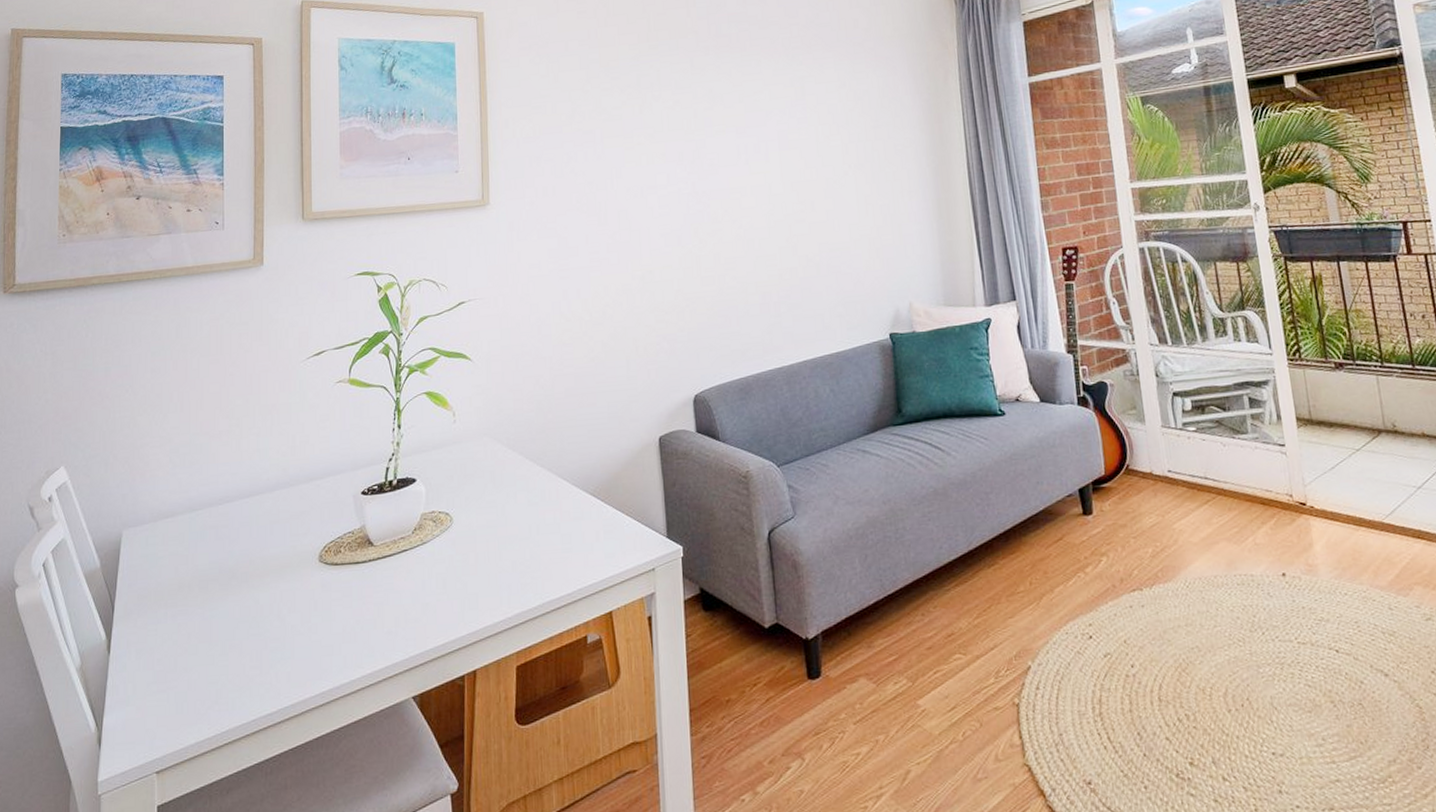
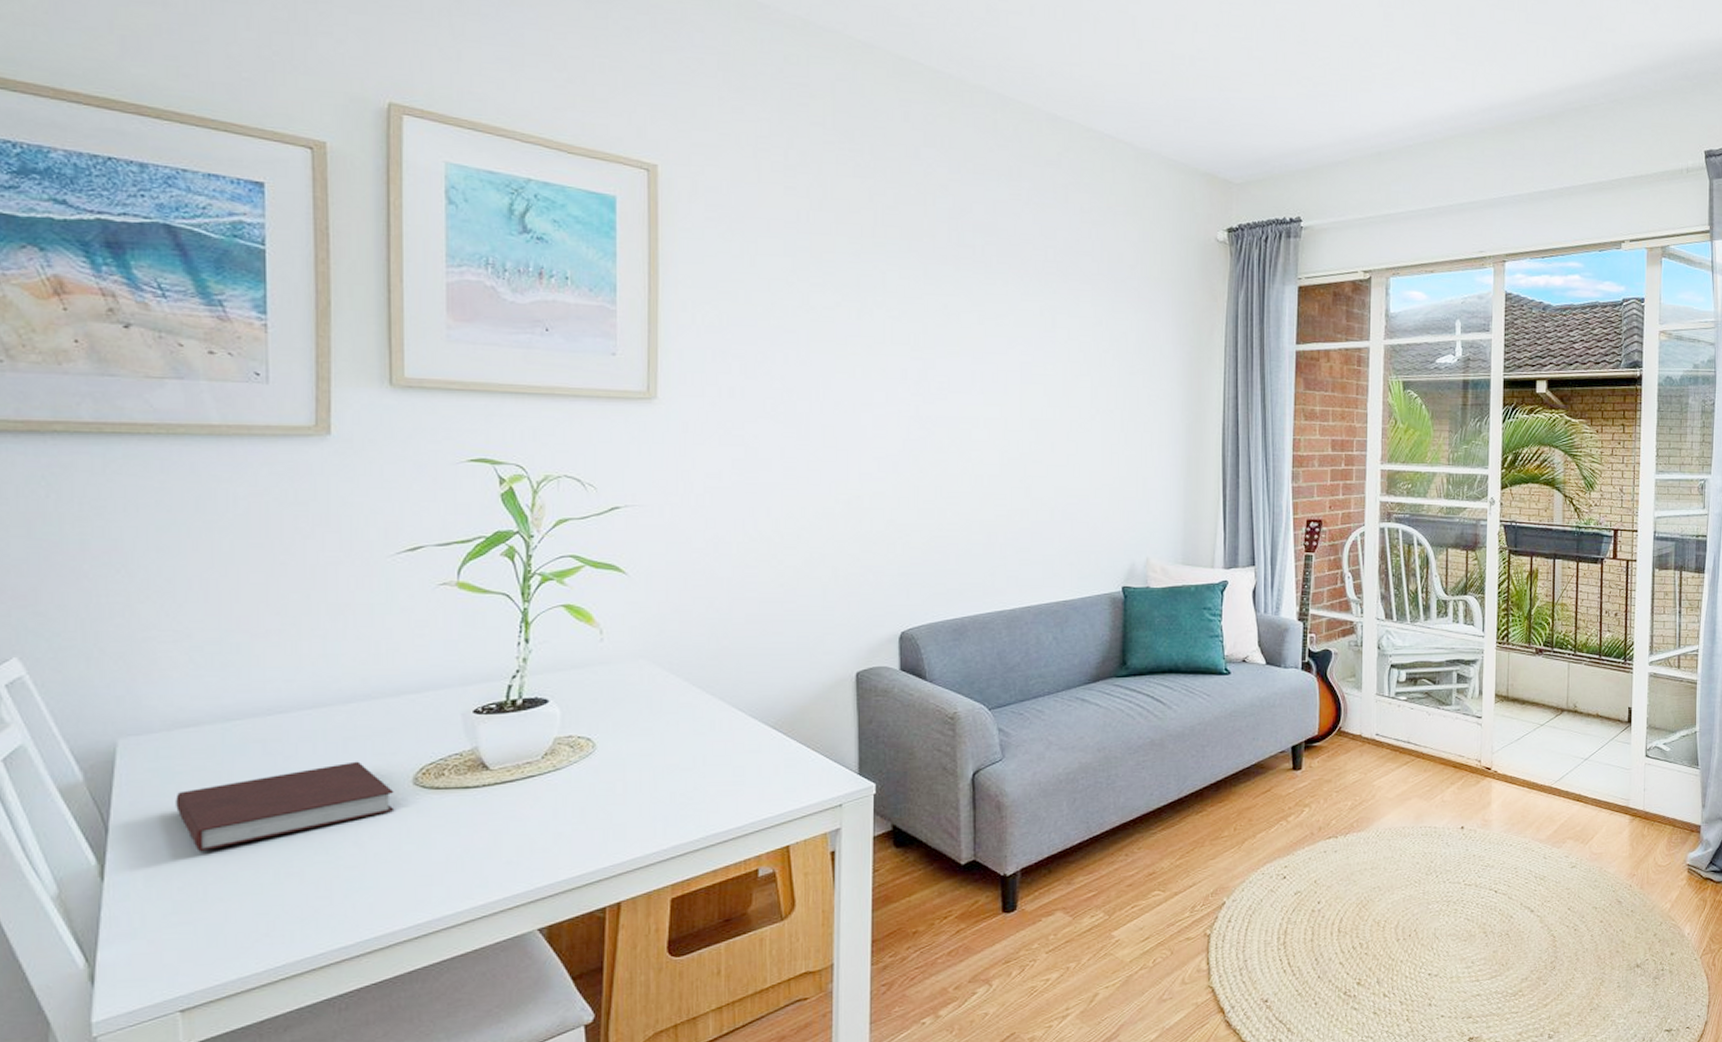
notebook: none [158,542,306,627] -> present [176,761,395,852]

